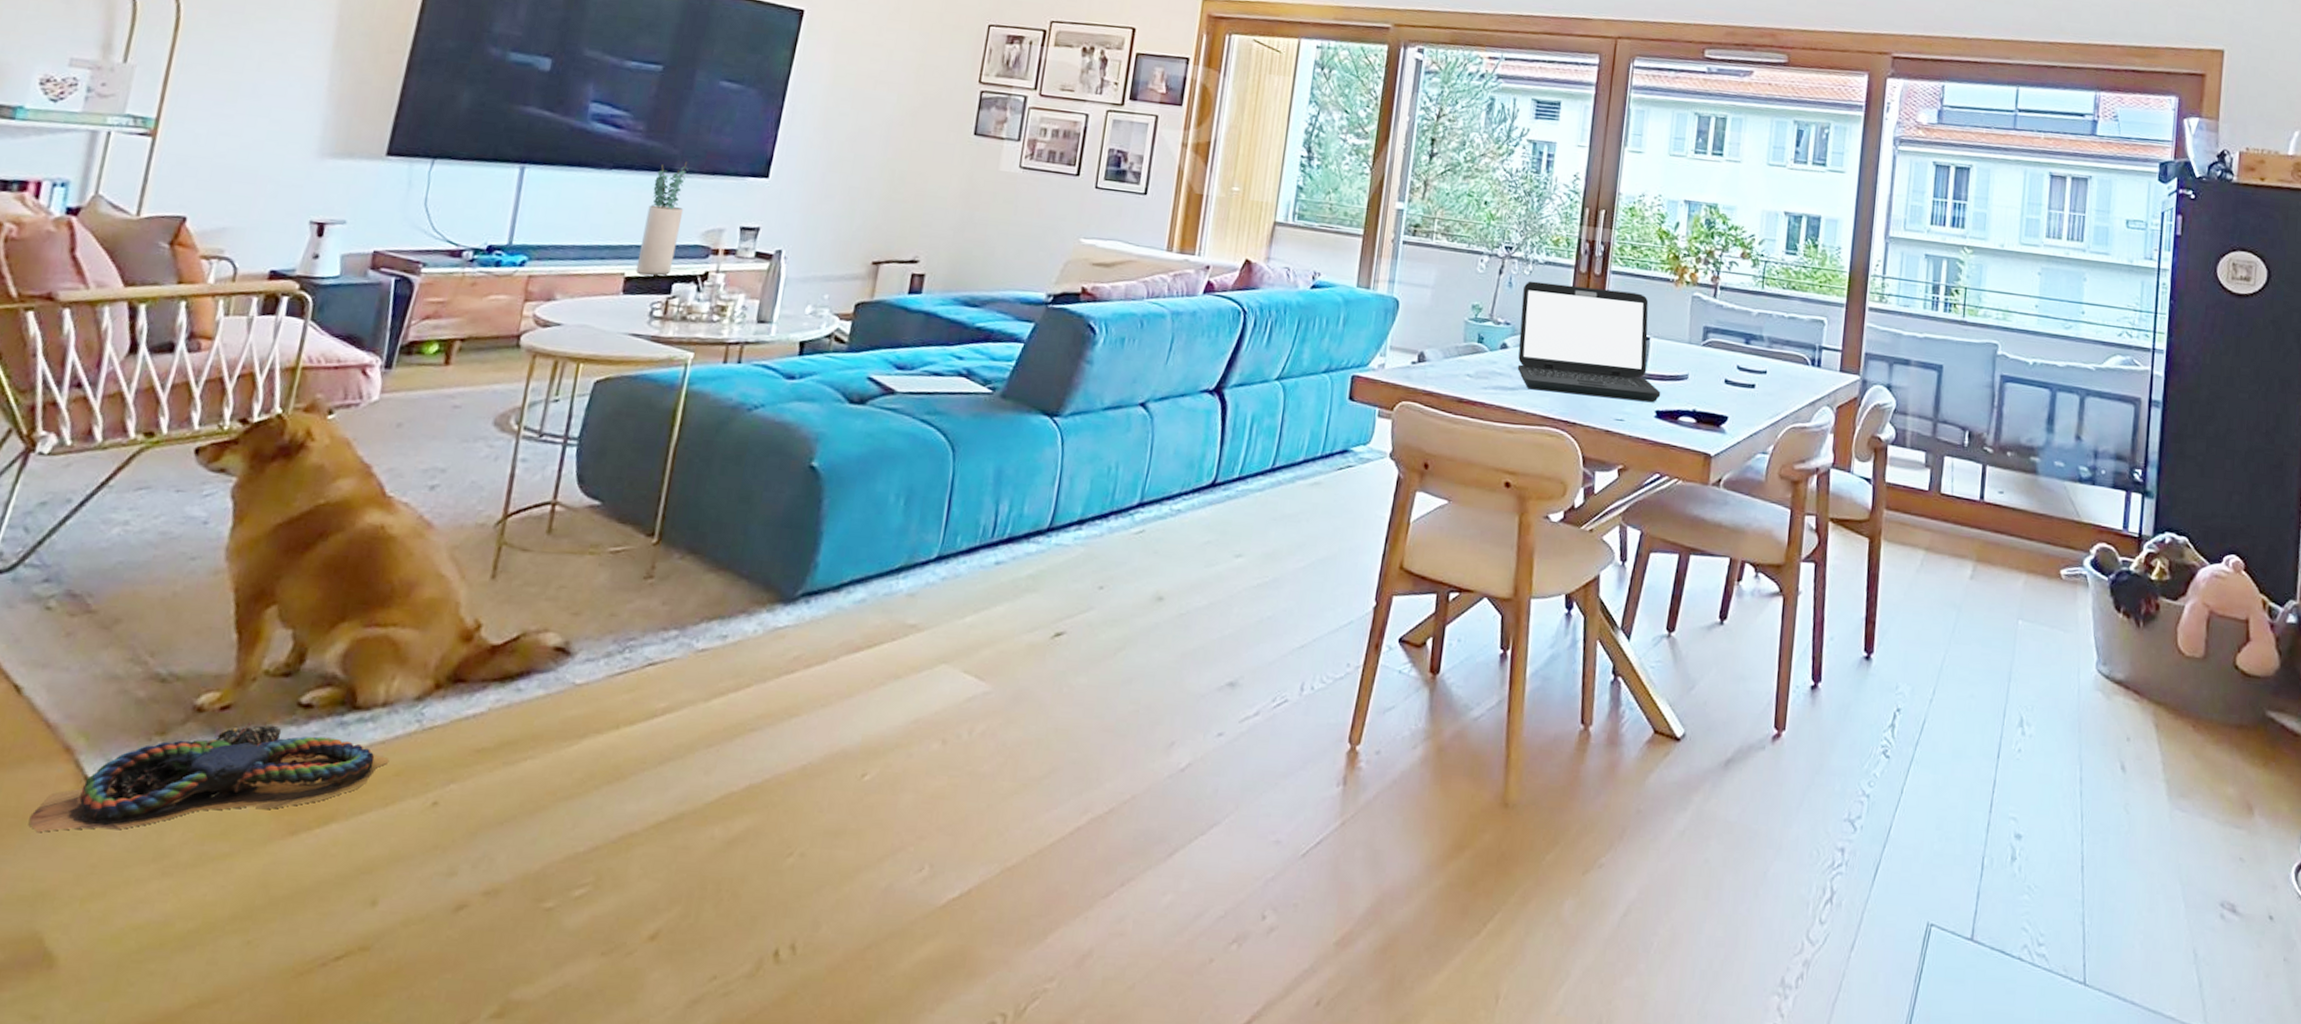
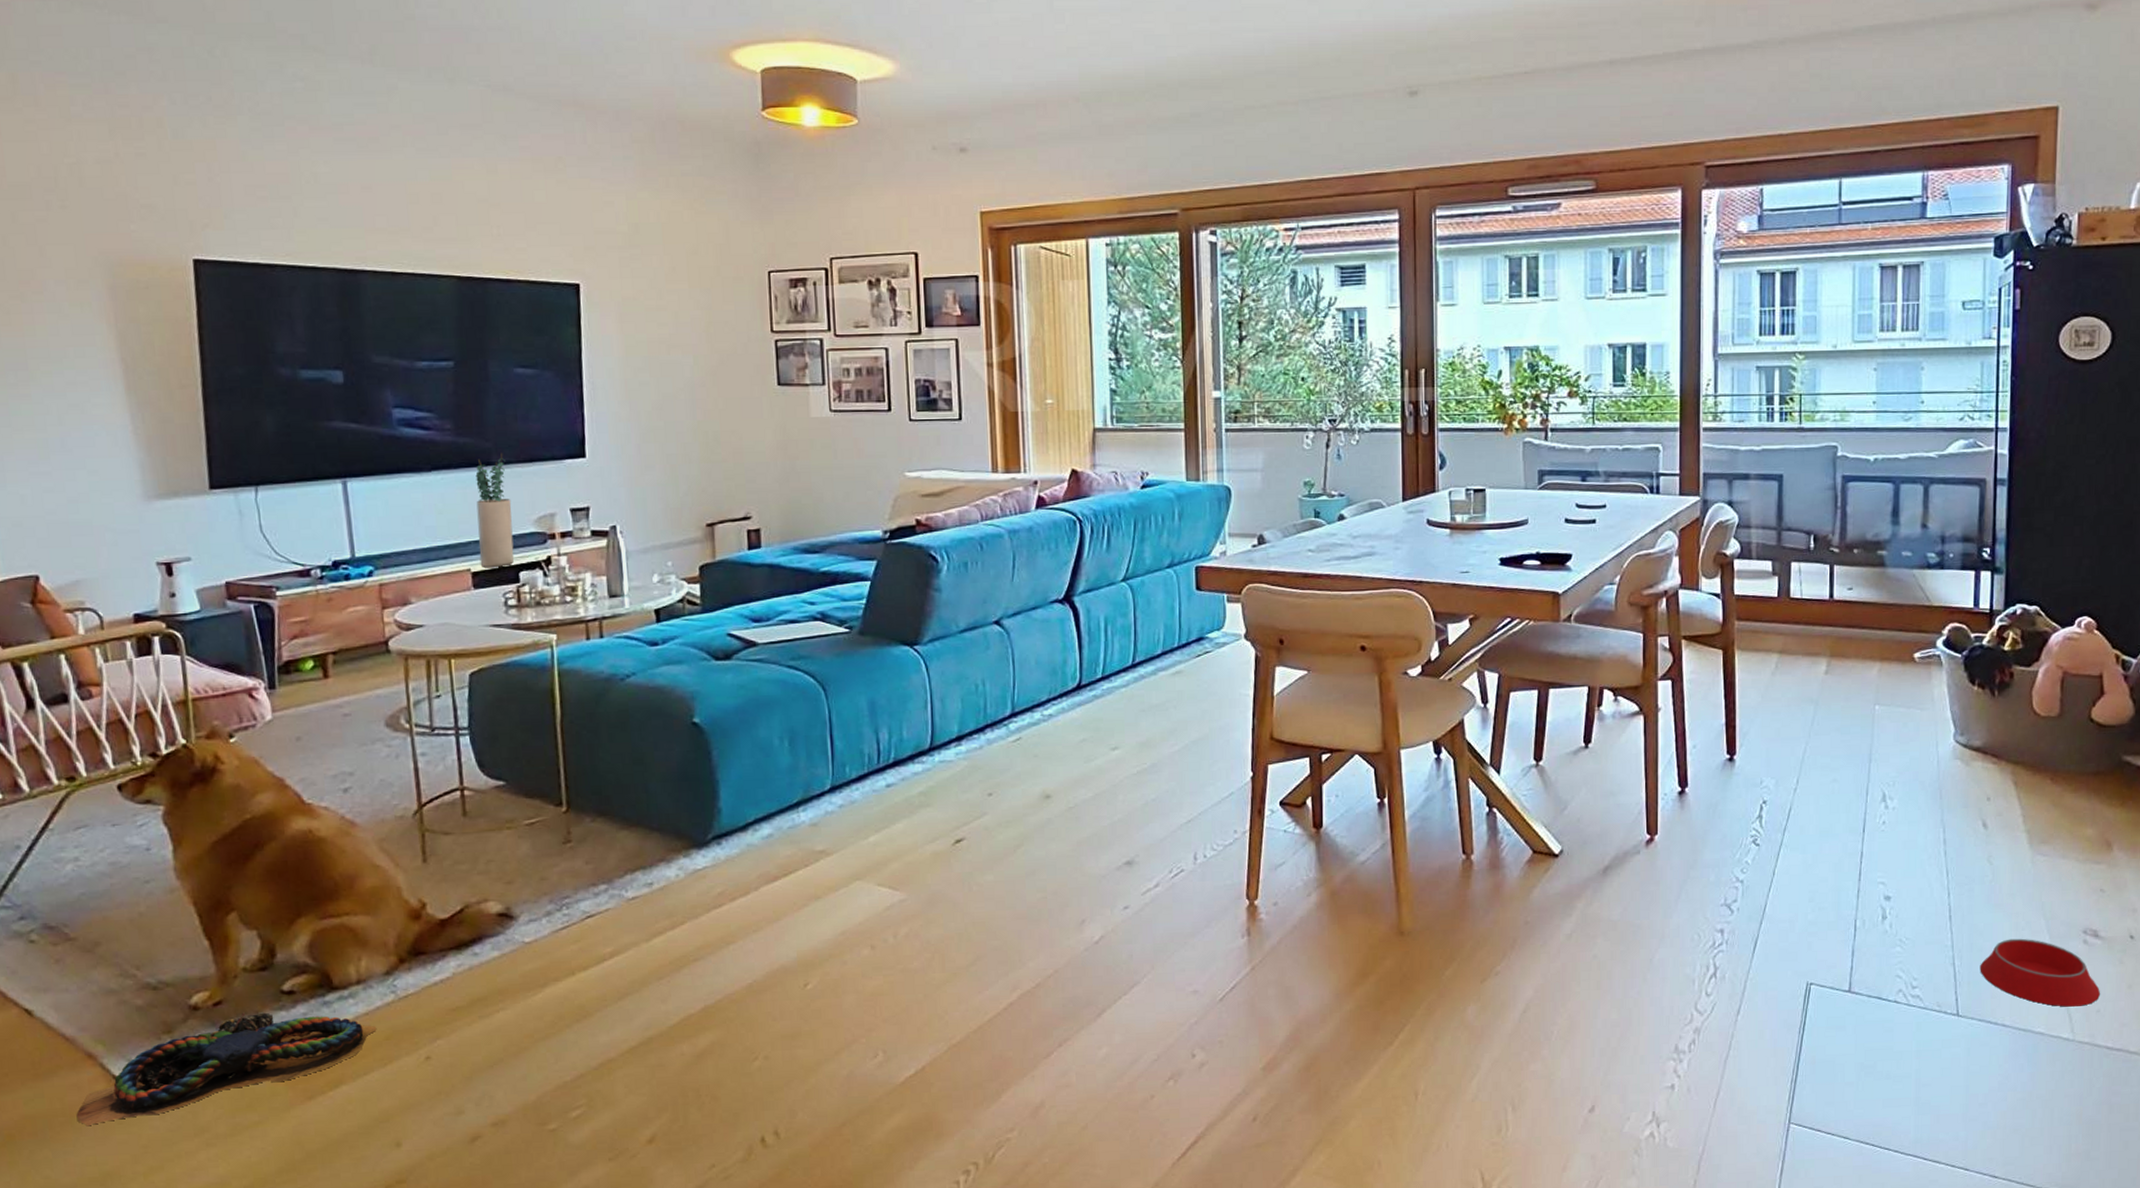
laptop: present [1517,281,1661,402] -> none [1353,447,1503,556]
pet bowl: none [2110,901,2237,992] -> present [1980,938,2101,1007]

